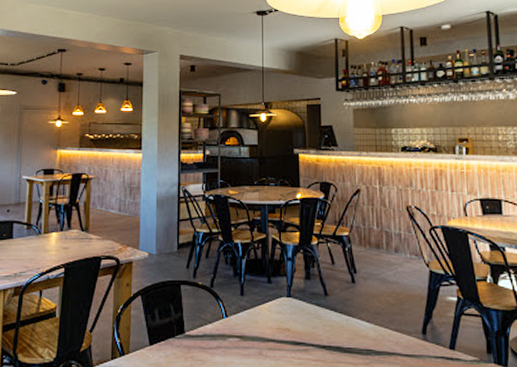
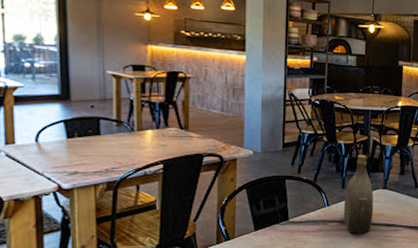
water jug: none [243,256,278,353] -> present [343,155,374,234]

